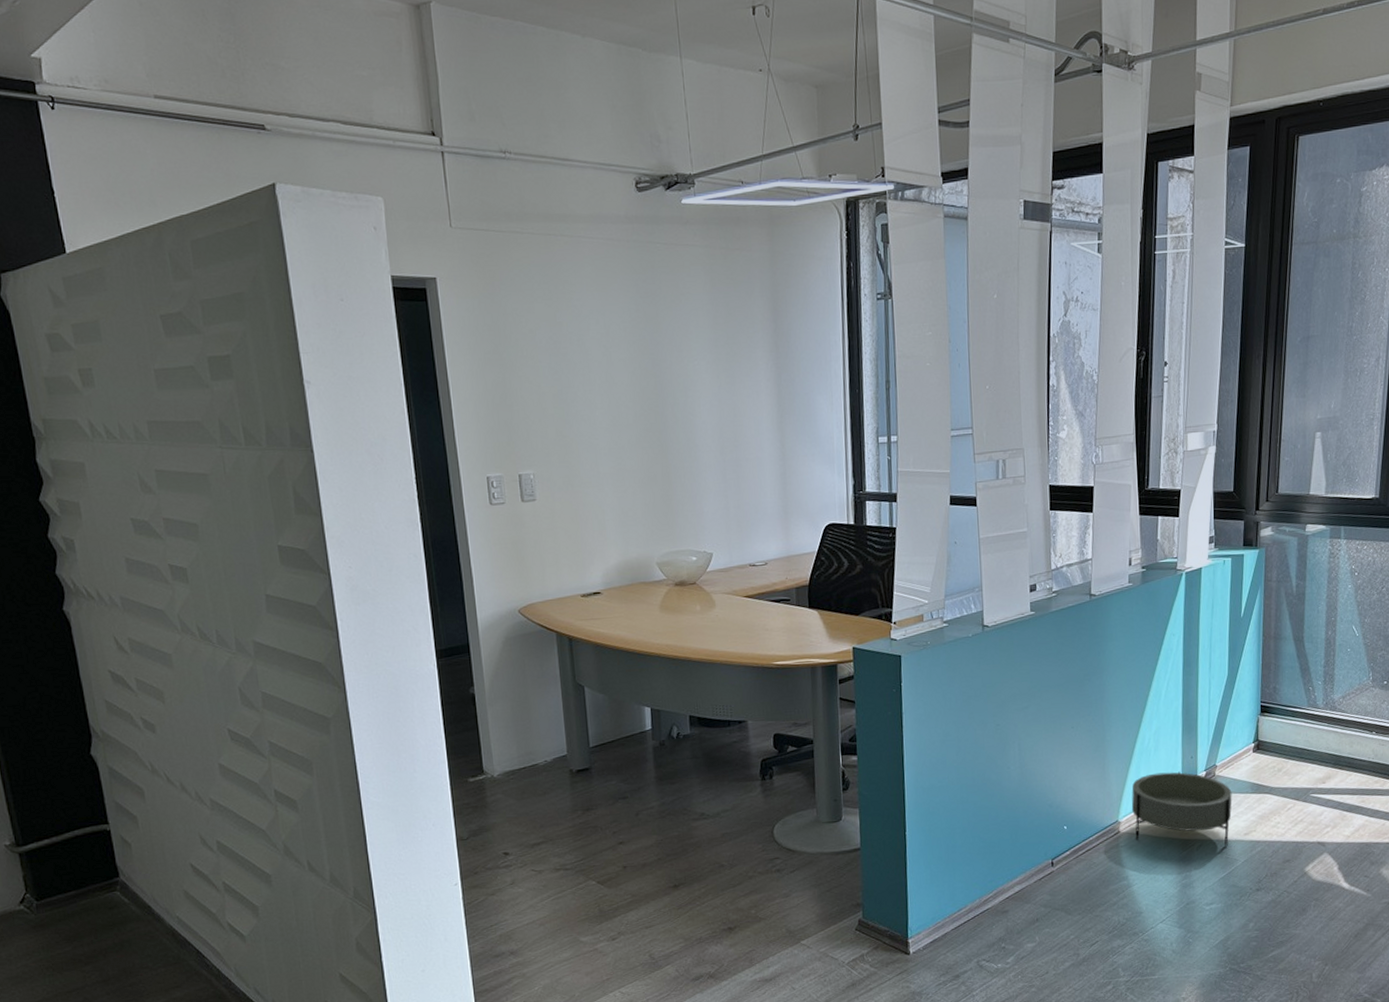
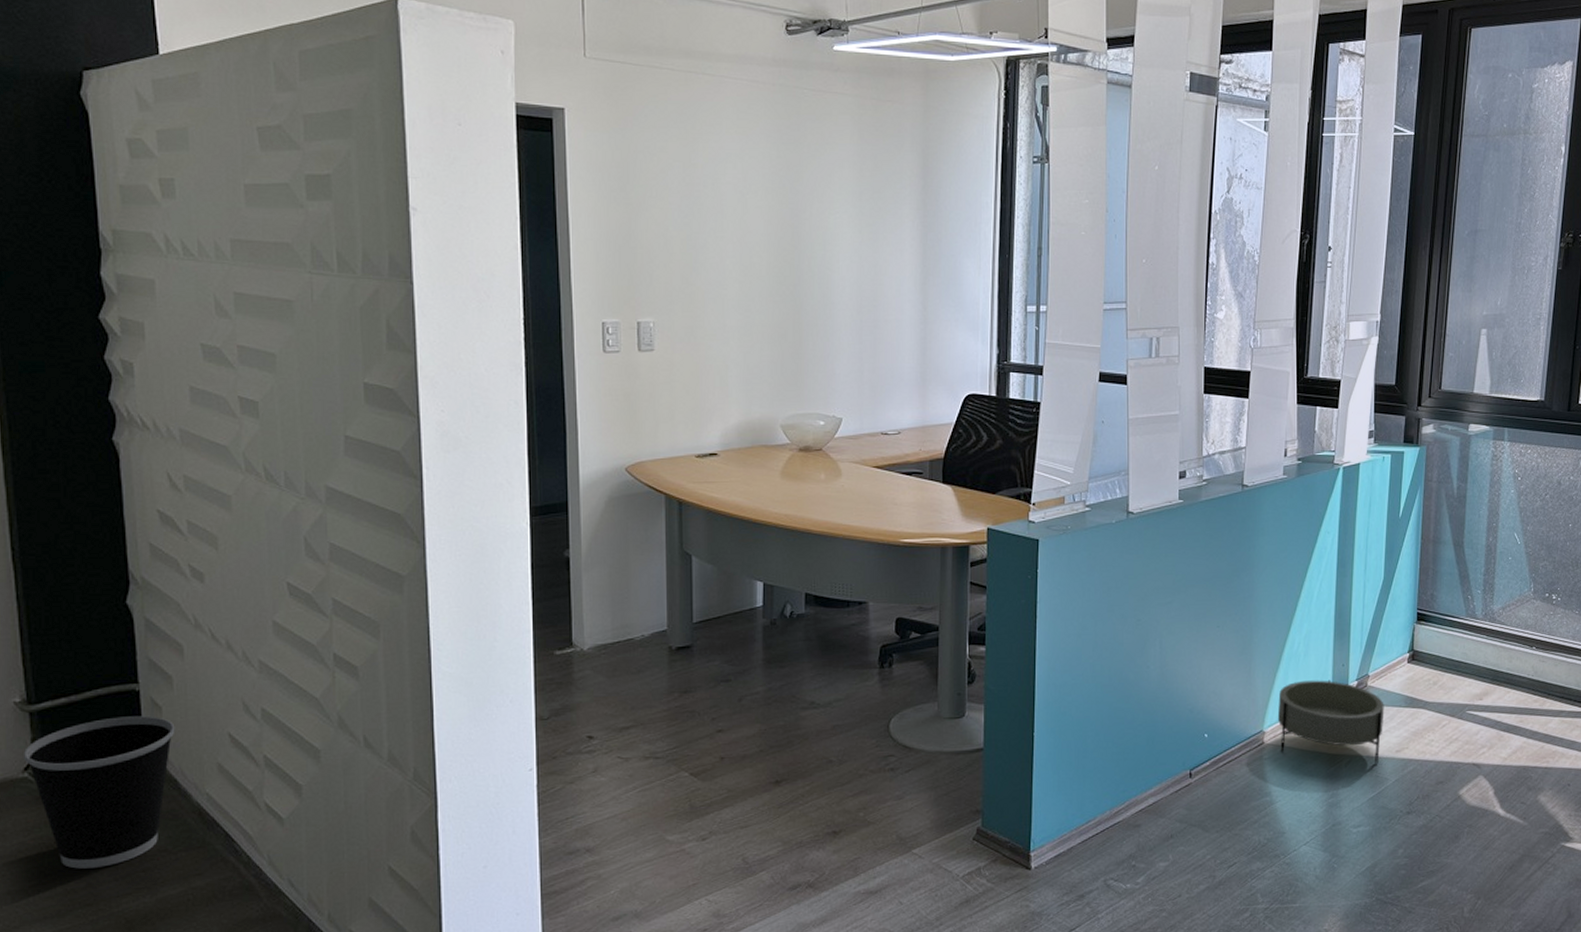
wastebasket: none [17,851,145,986] -> present [23,715,175,869]

